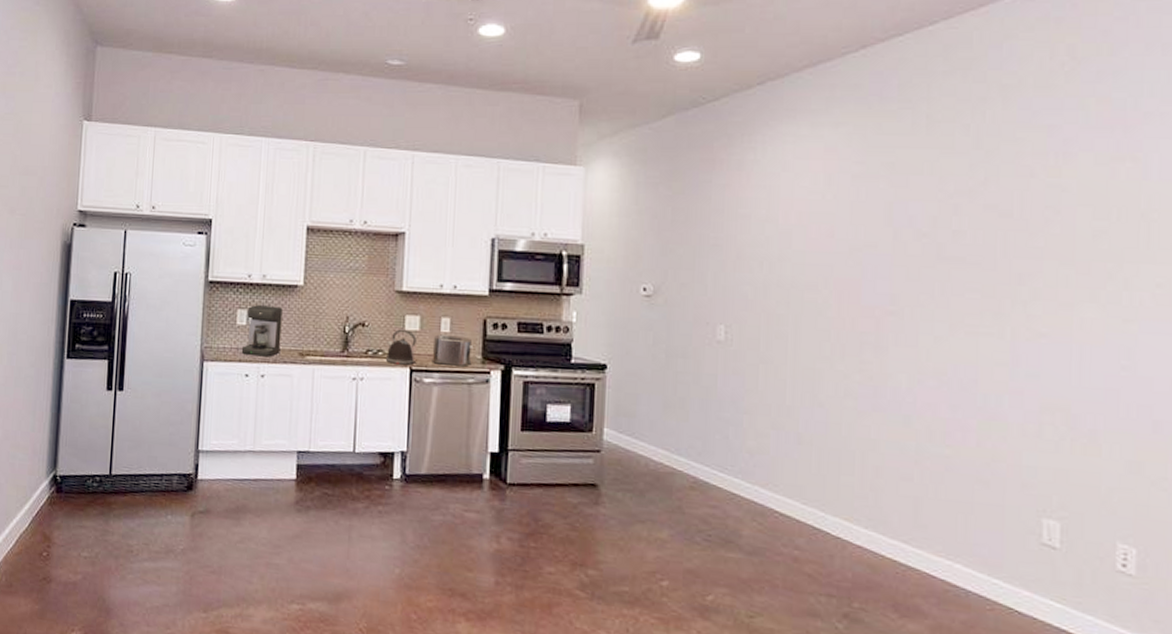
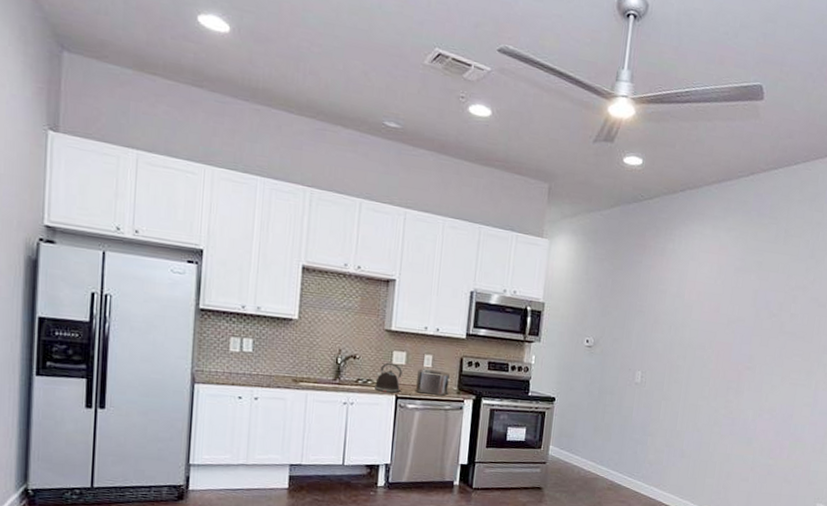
coffee maker: present [241,305,283,357] -> none [234,334,277,382]

